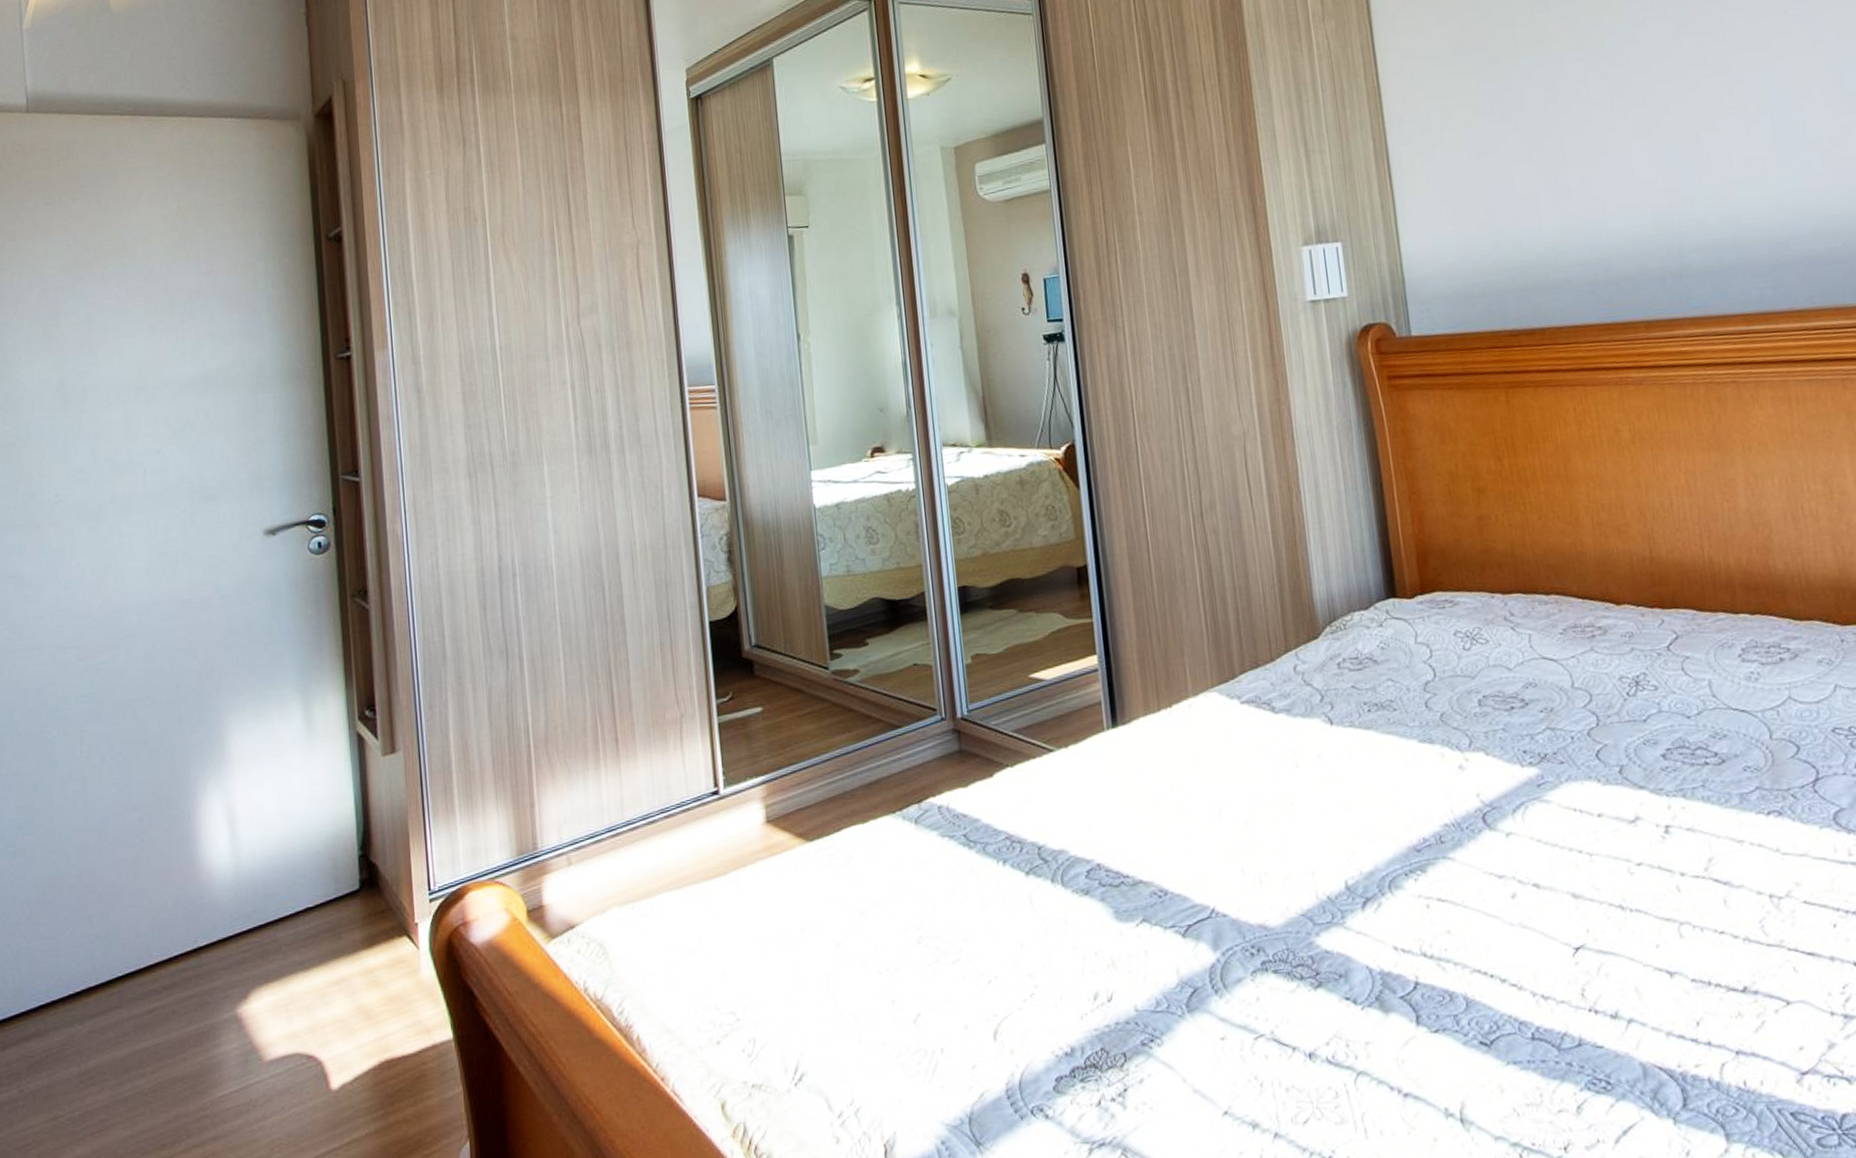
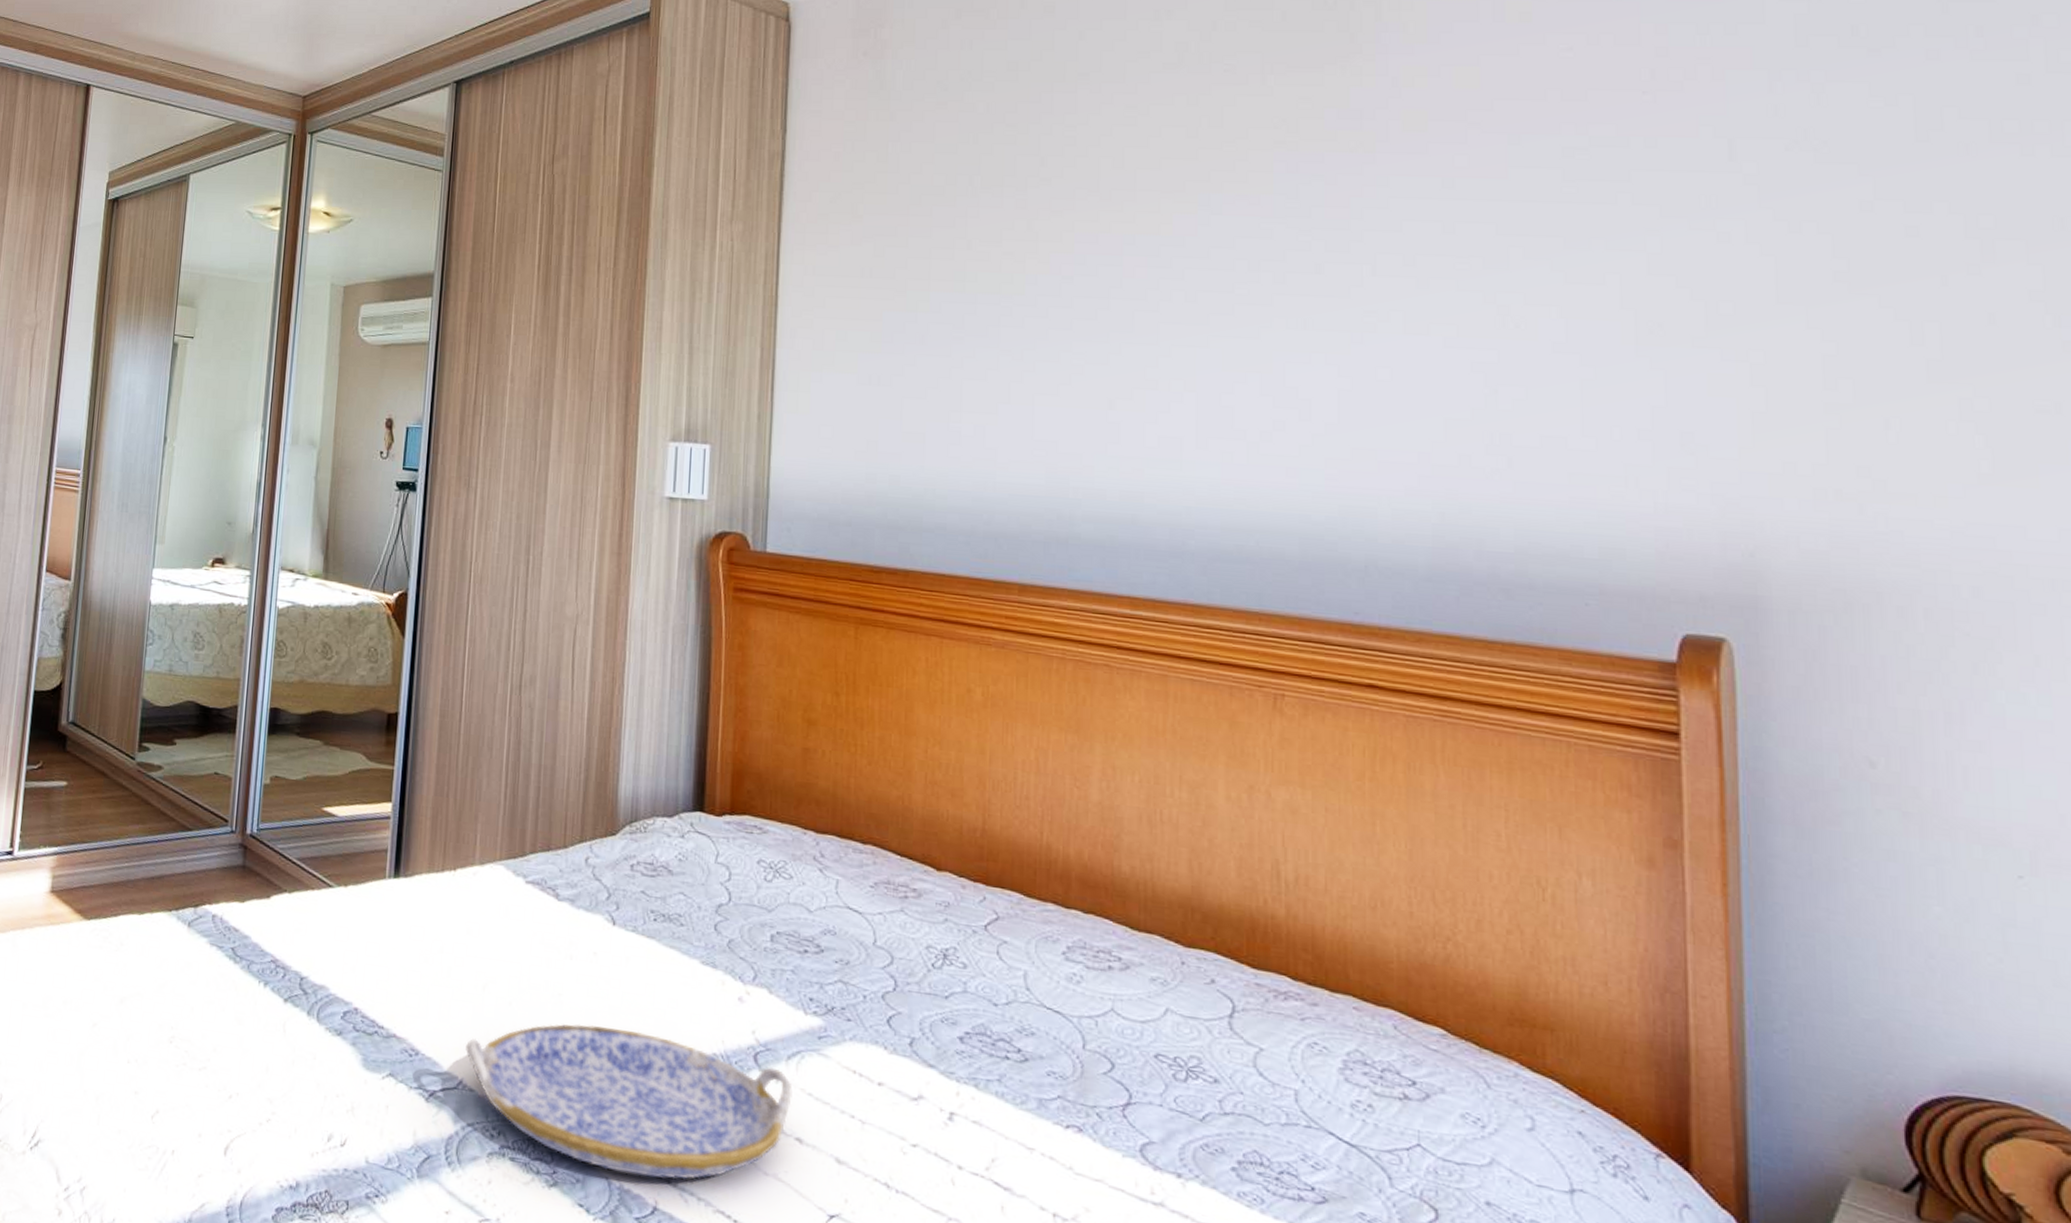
serving tray: none [1212,820,1524,959] -> present [466,1024,793,1180]

